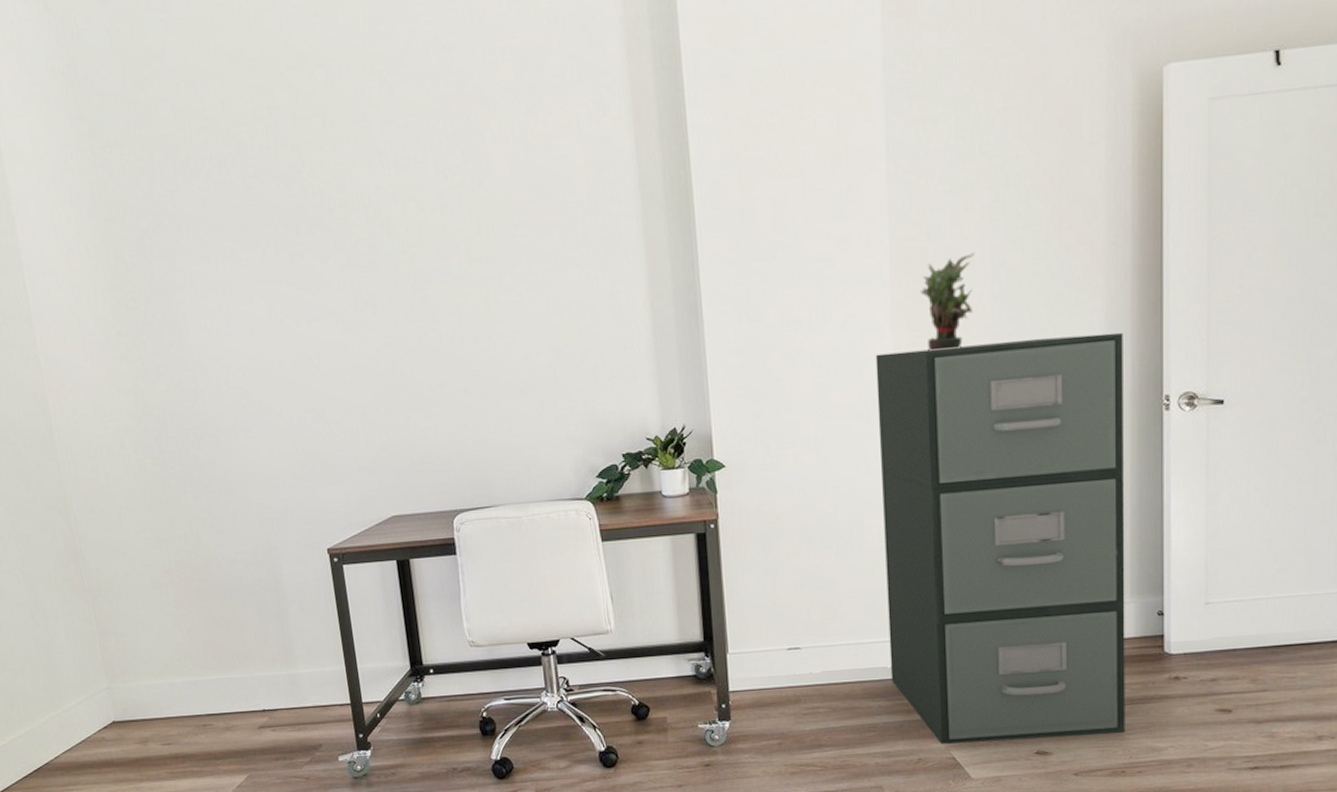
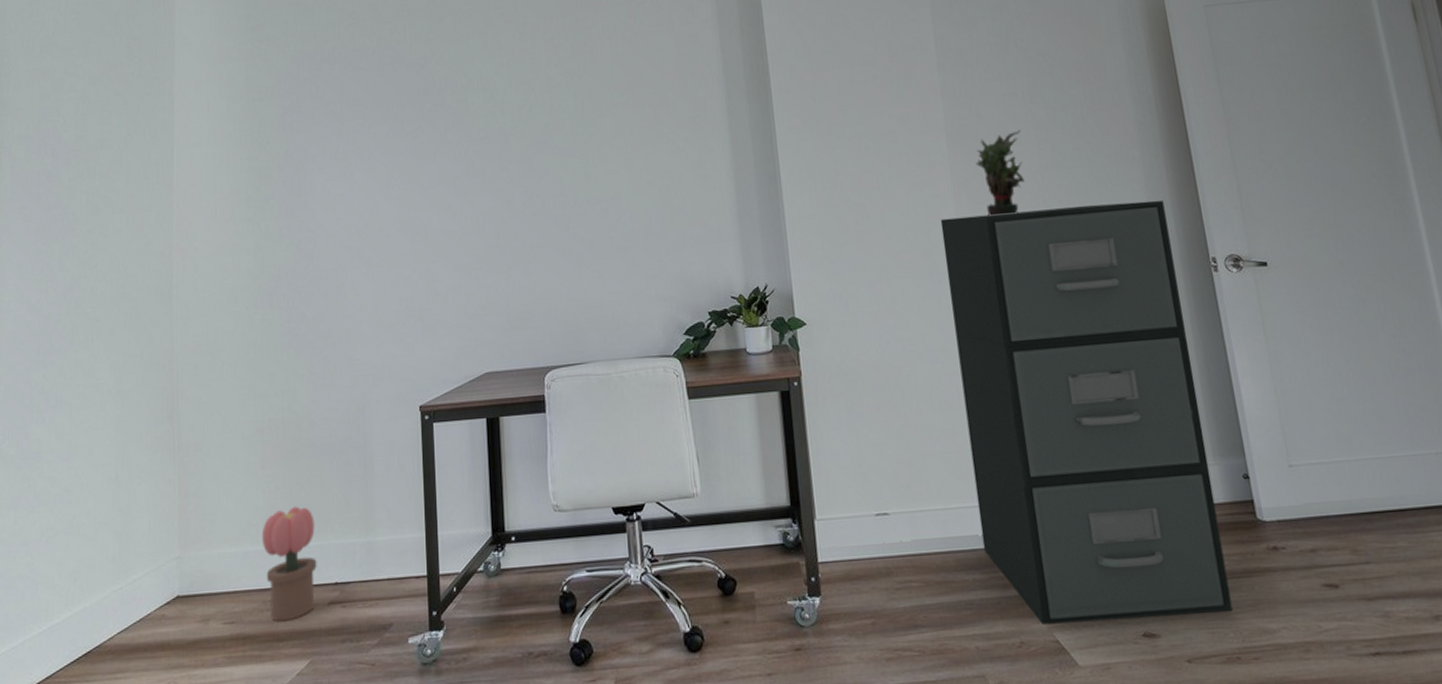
potted flower: none [185,642,246,743] -> present [261,506,317,622]

